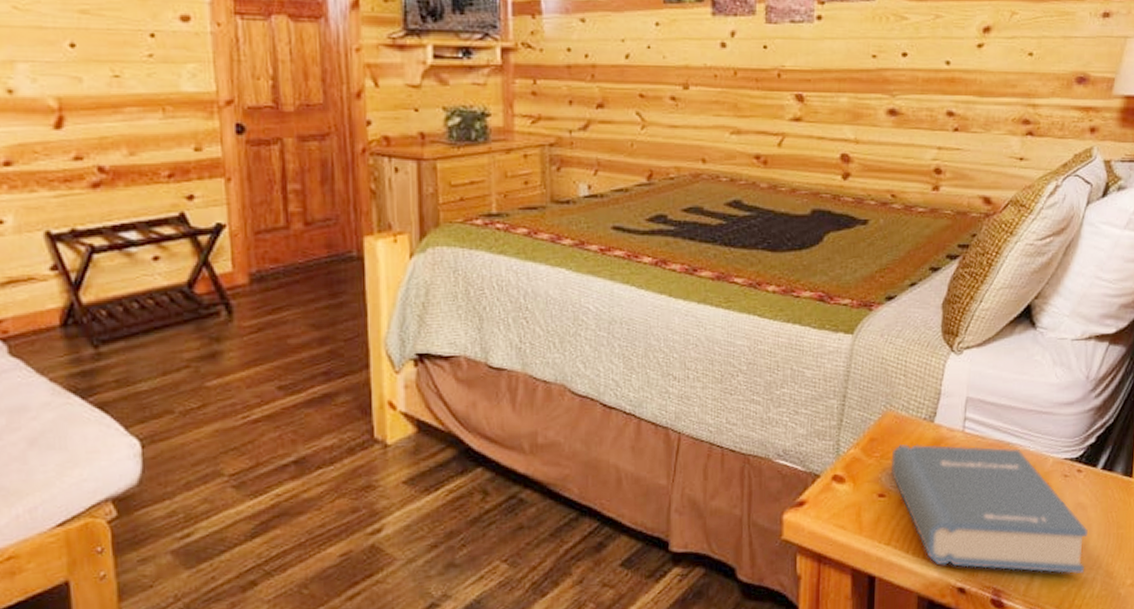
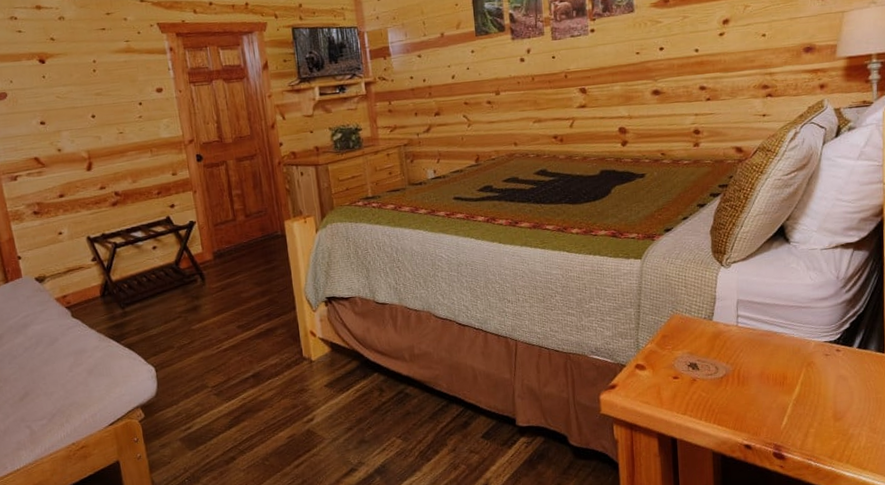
hardback book: present [891,444,1088,574] -> none [680,336,850,431]

